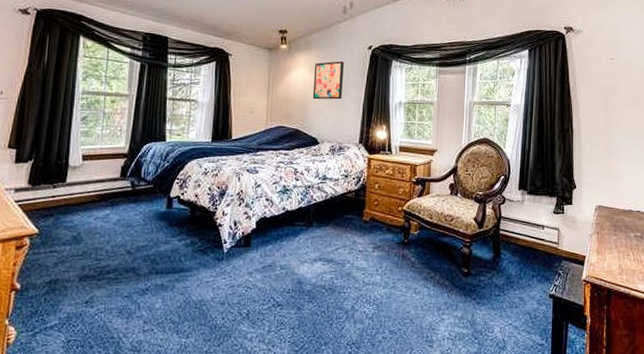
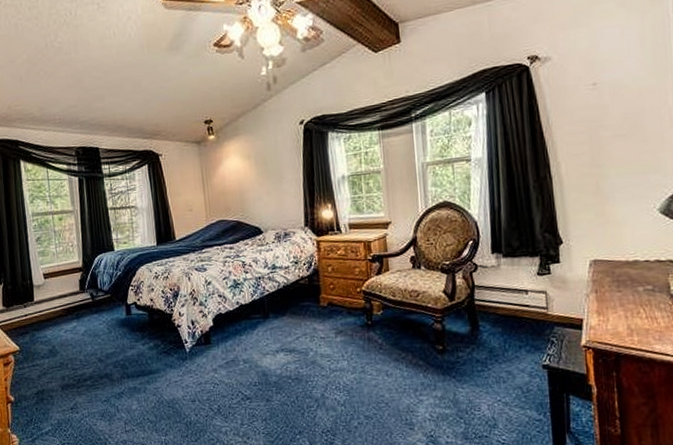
wall art: present [312,61,344,100] -> none [246,142,280,188]

